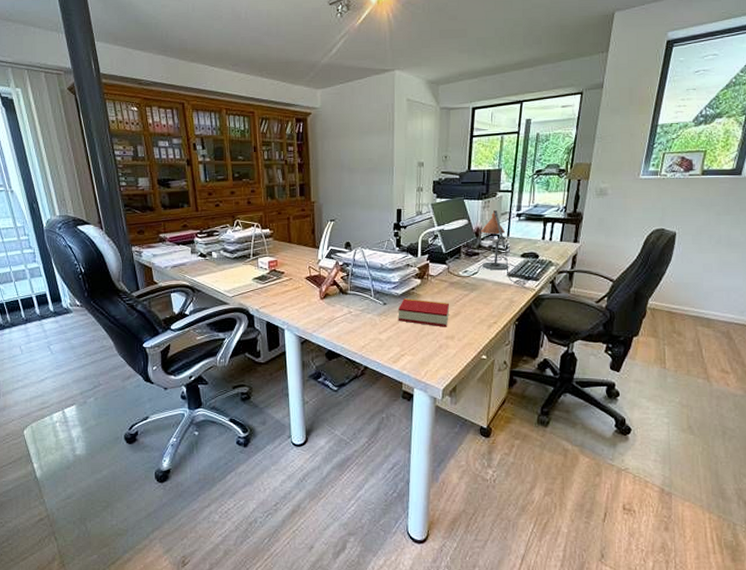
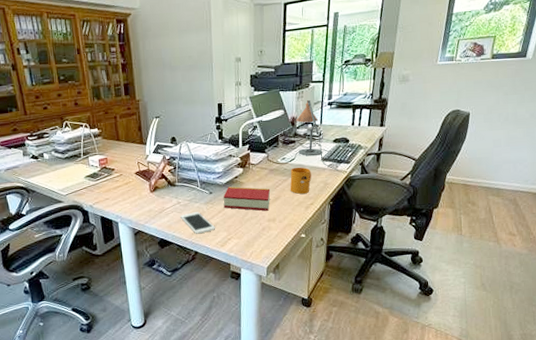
cell phone: none [350,323,388,348] -> present [180,212,215,234]
mug: none [471,281,496,312] -> present [290,167,312,195]

